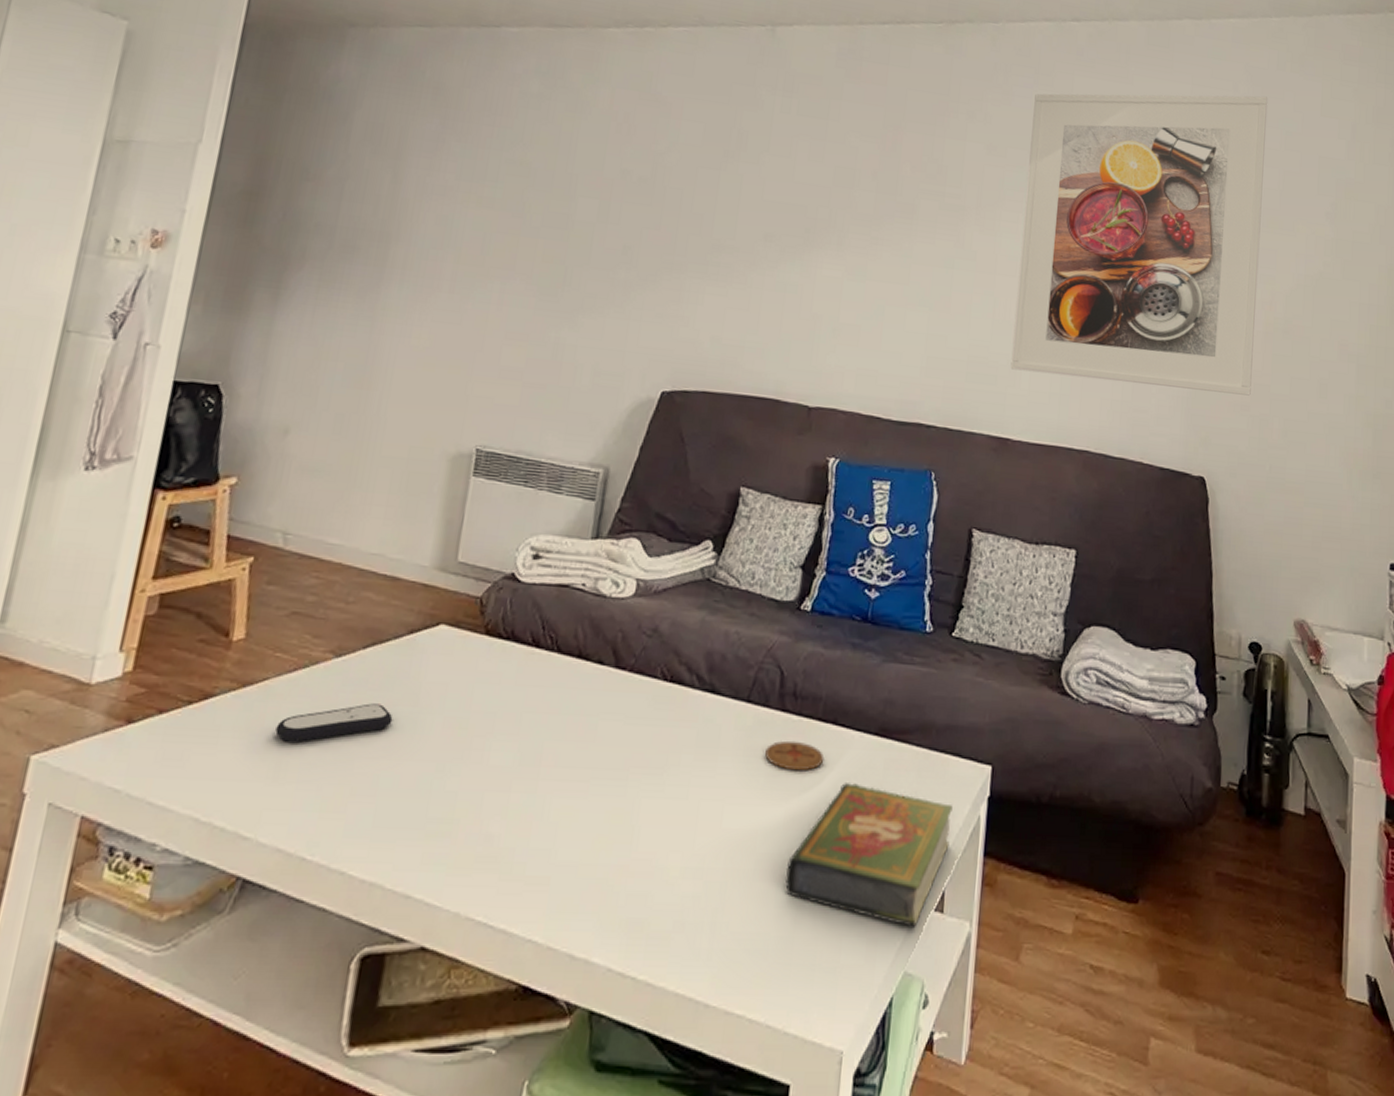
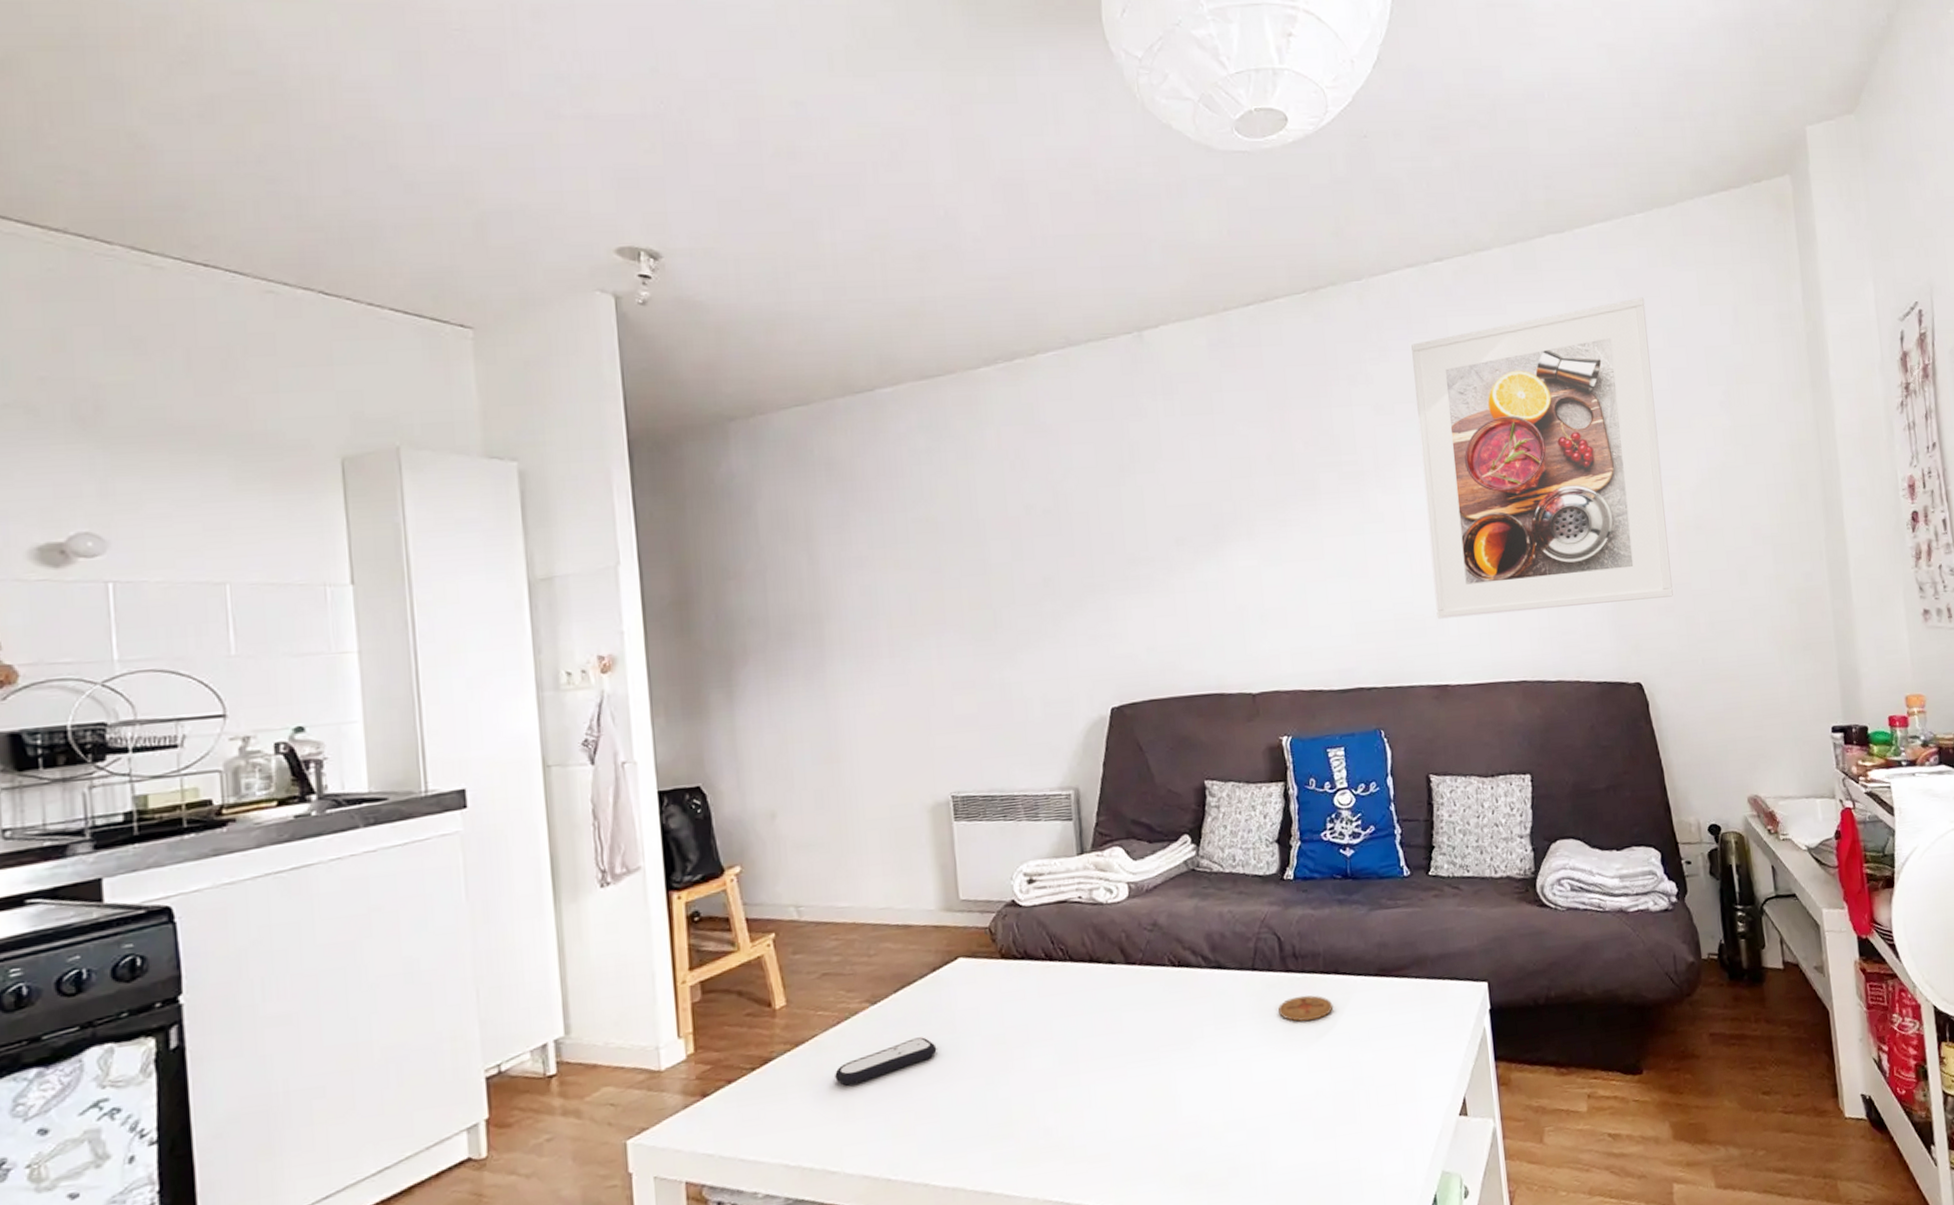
book: present [785,783,953,927] -> none [1318,1021,1462,1133]

